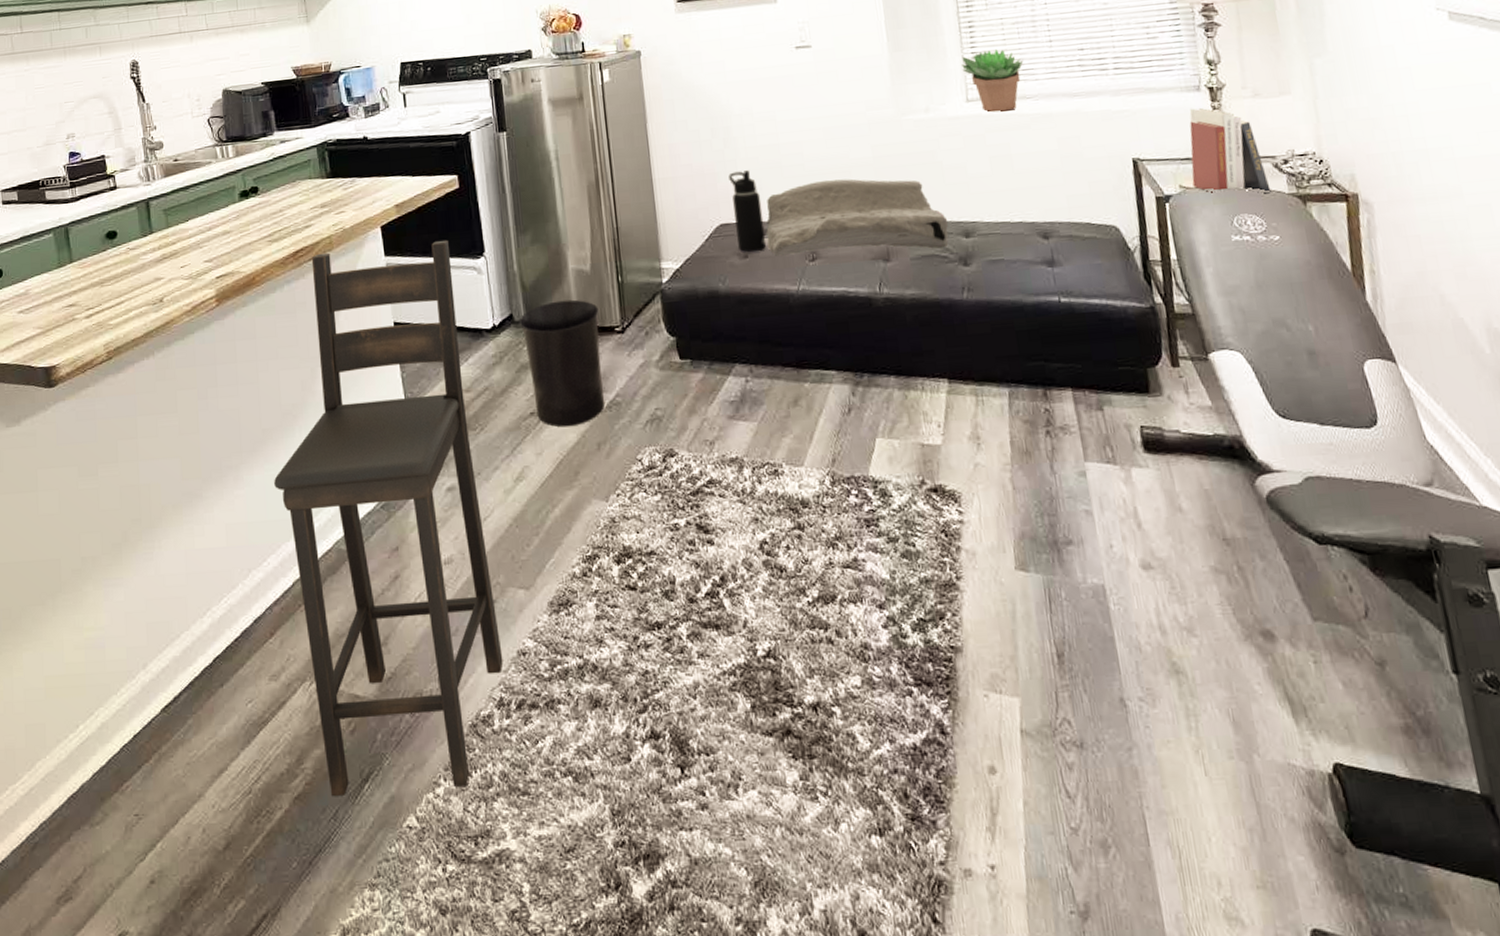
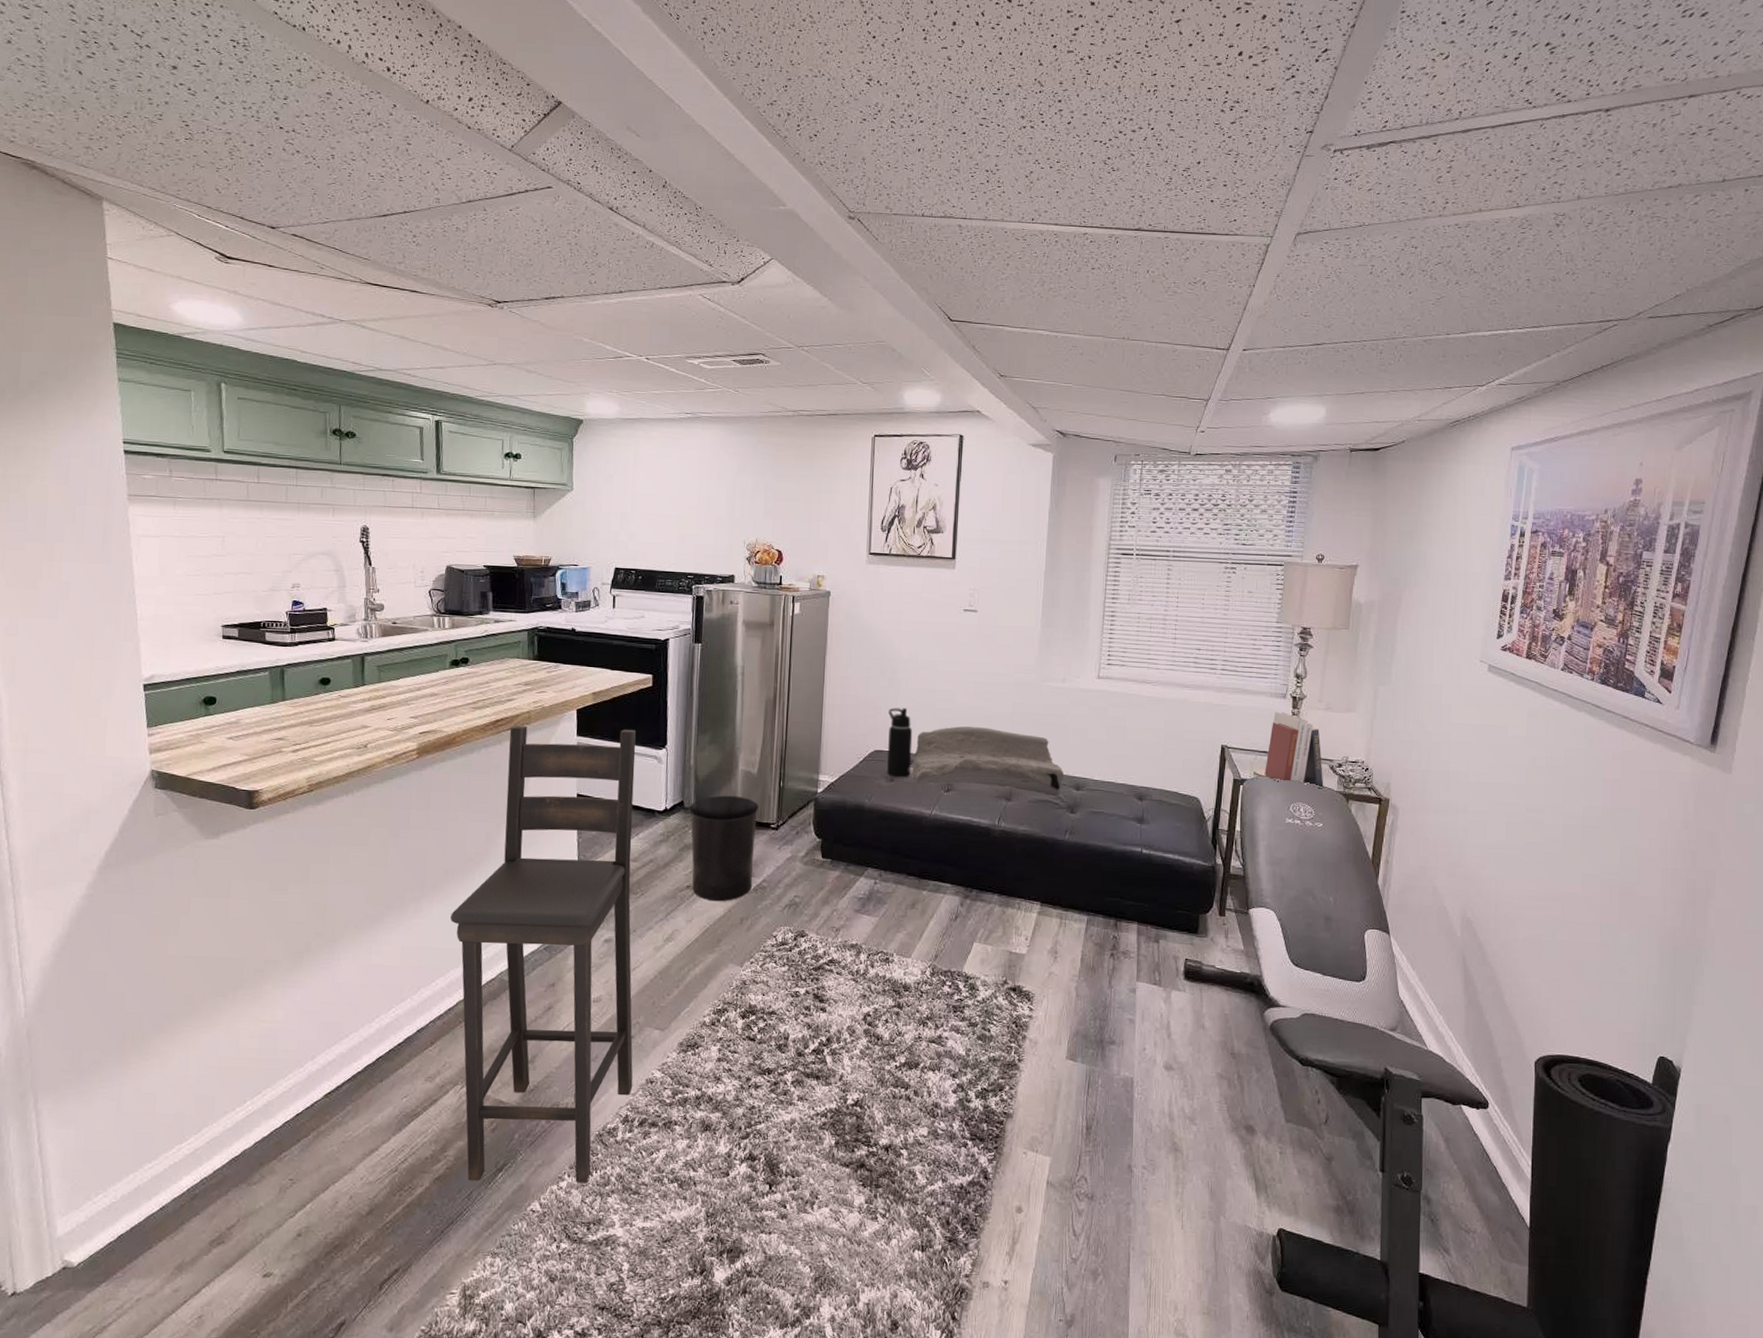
succulent plant: present [961,48,1024,113] -> none [1099,637,1150,691]

